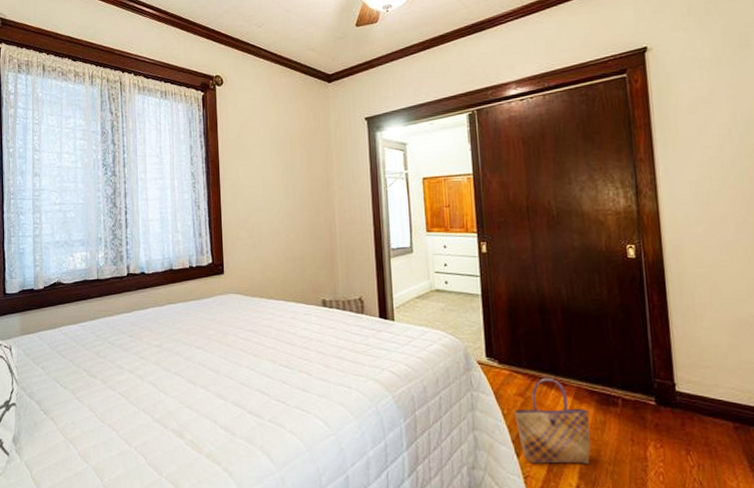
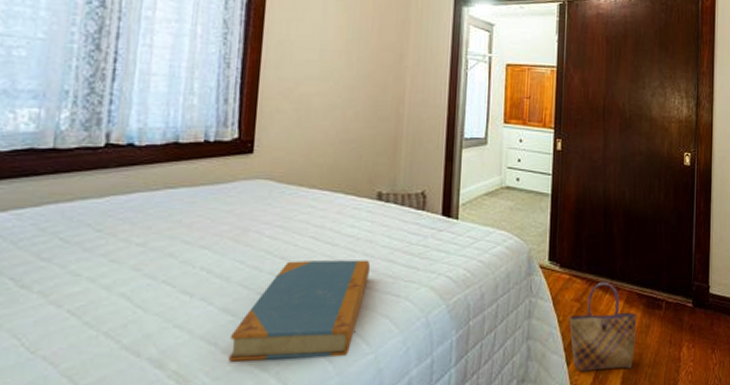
book: none [225,357,324,435] -> present [229,260,371,362]

